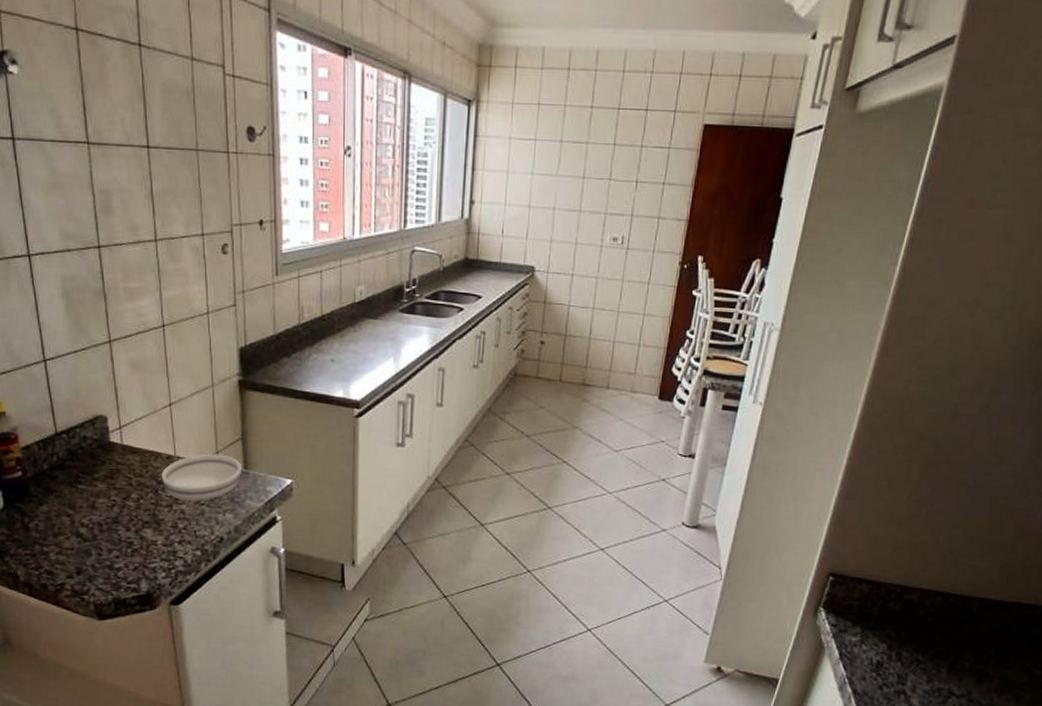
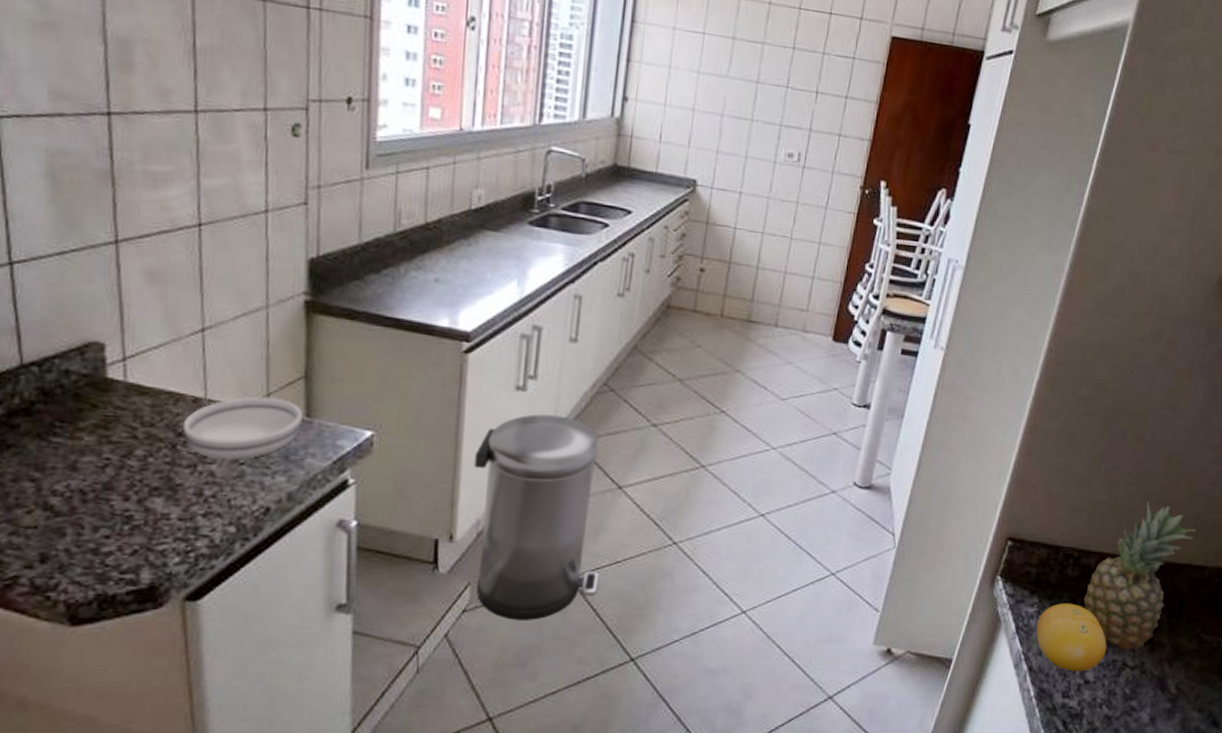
pedal bin: none [367,465,469,630] -> present [473,414,599,620]
fruit: none [859,634,932,697] -> present [1036,603,1107,672]
fruit: none [907,541,1024,681] -> present [1083,500,1196,651]

